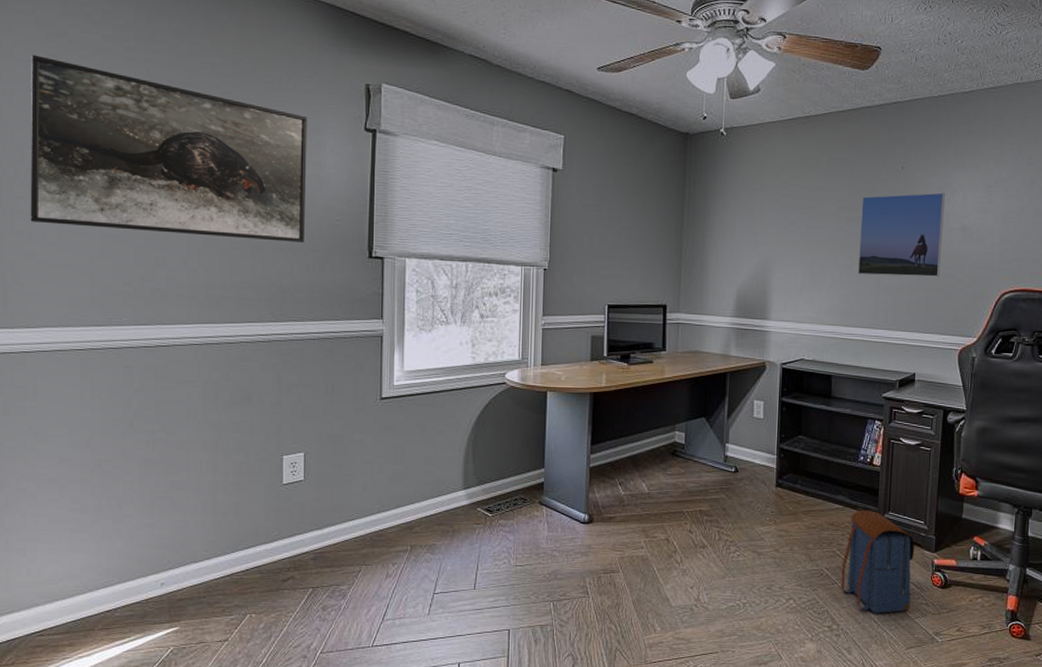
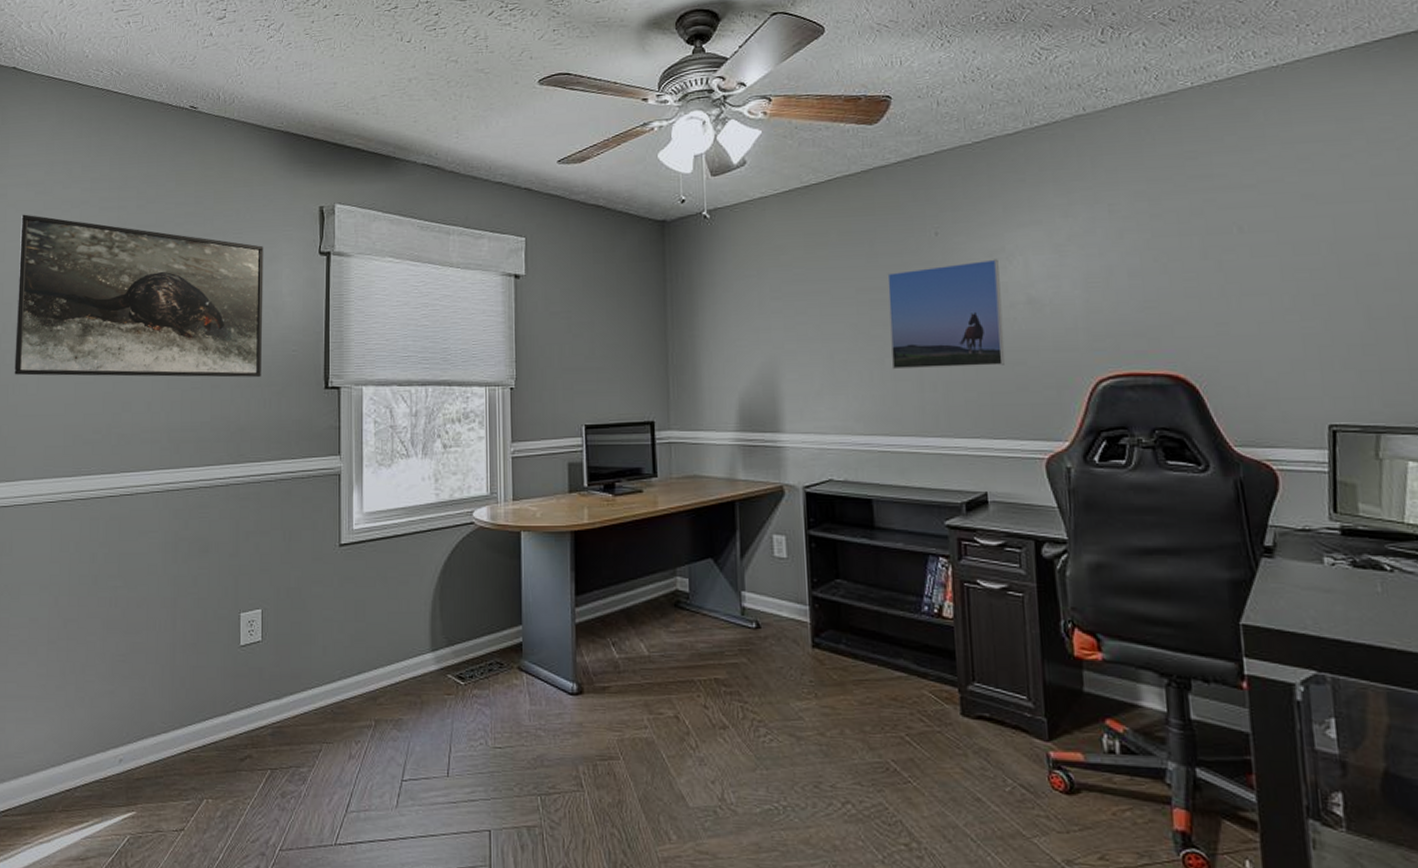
backpack: present [840,510,915,613] -> none [914,679,1023,828]

